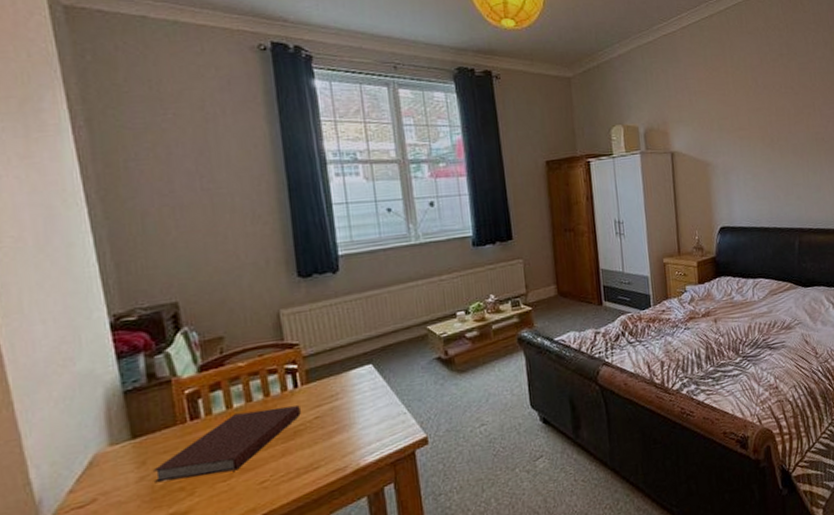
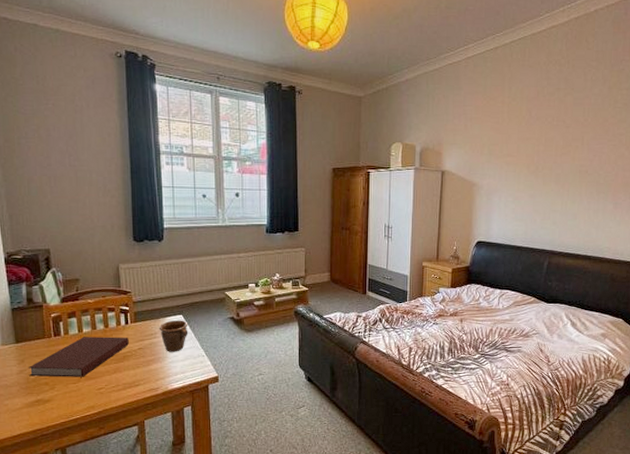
mug: none [341,370,382,416] -> present [158,320,188,352]

